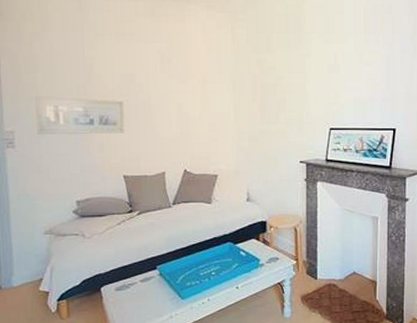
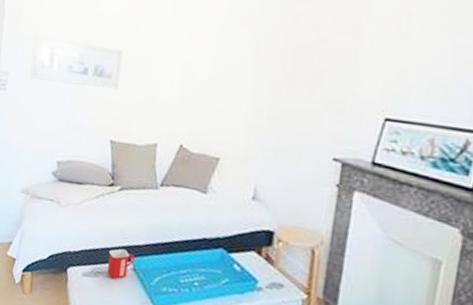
mug: none [136,260,159,286] -> present [107,248,134,279]

